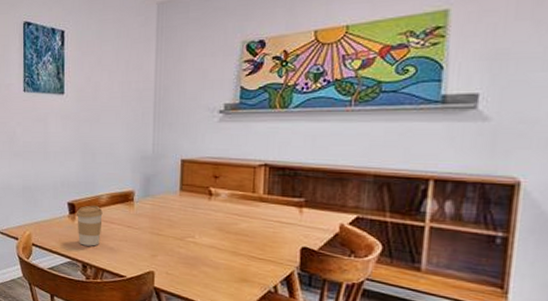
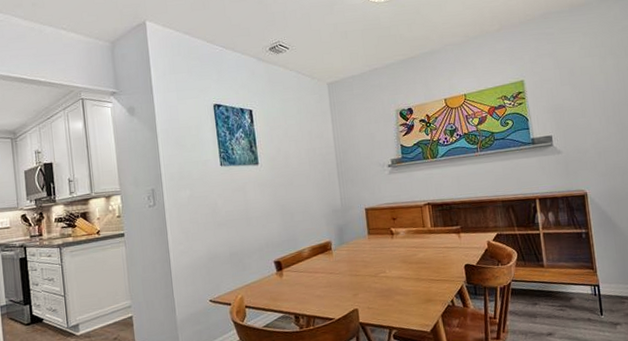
coffee cup: present [76,205,103,246] -> none [282,259,308,298]

